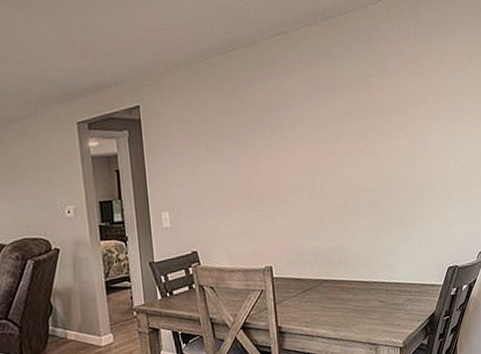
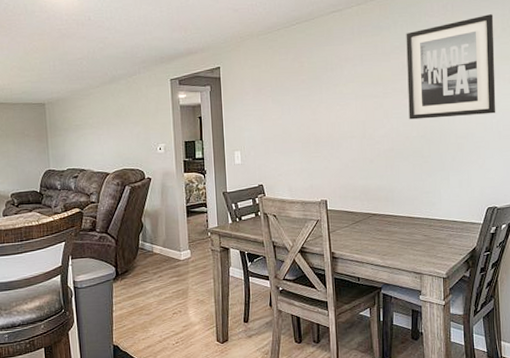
wall art: none [362,39,461,168] -> present [406,14,496,120]

